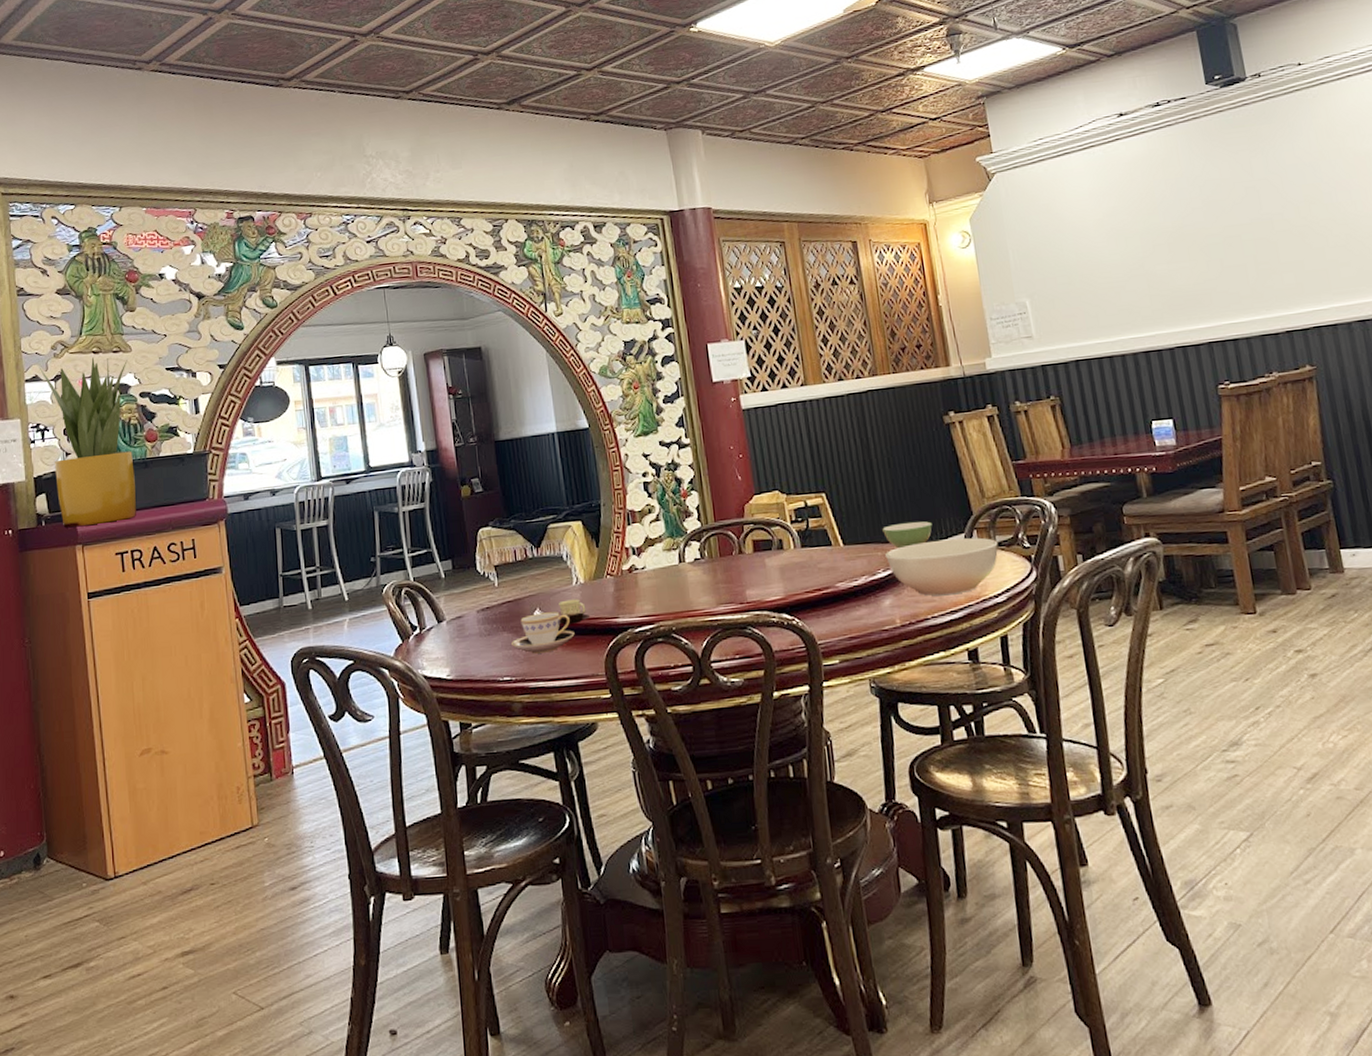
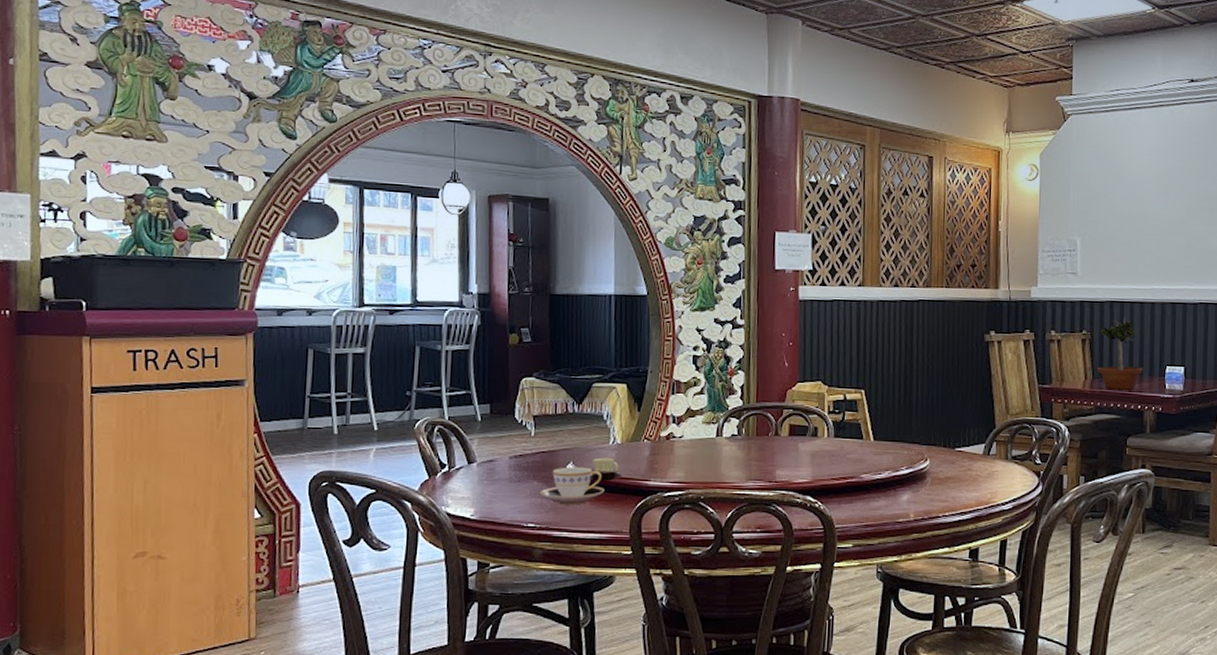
planter: present [39,357,136,528] -> none [57,142,162,319]
bowl: present [882,521,932,549] -> none [912,427,958,451]
bowl: present [884,537,998,596] -> none [910,447,1013,498]
potted tree: none [1069,374,1126,457] -> present [1097,316,1143,391]

